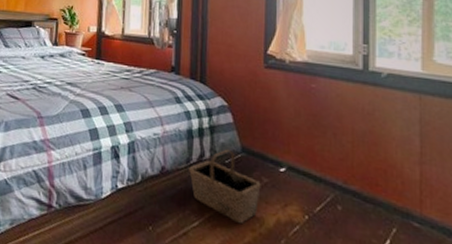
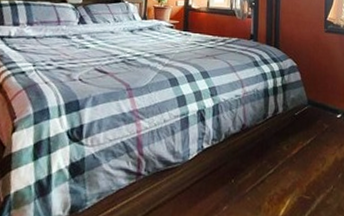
basket: present [189,149,261,224] -> none [265,103,323,166]

